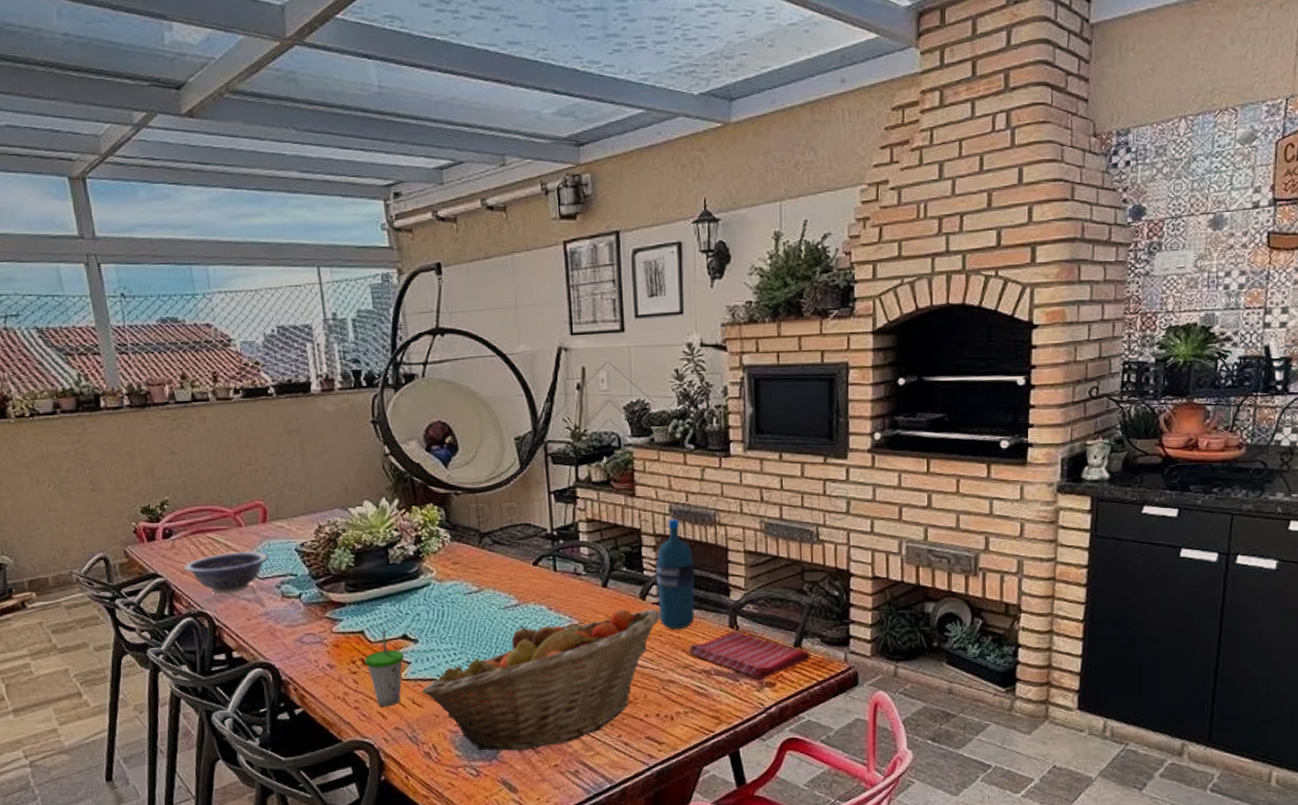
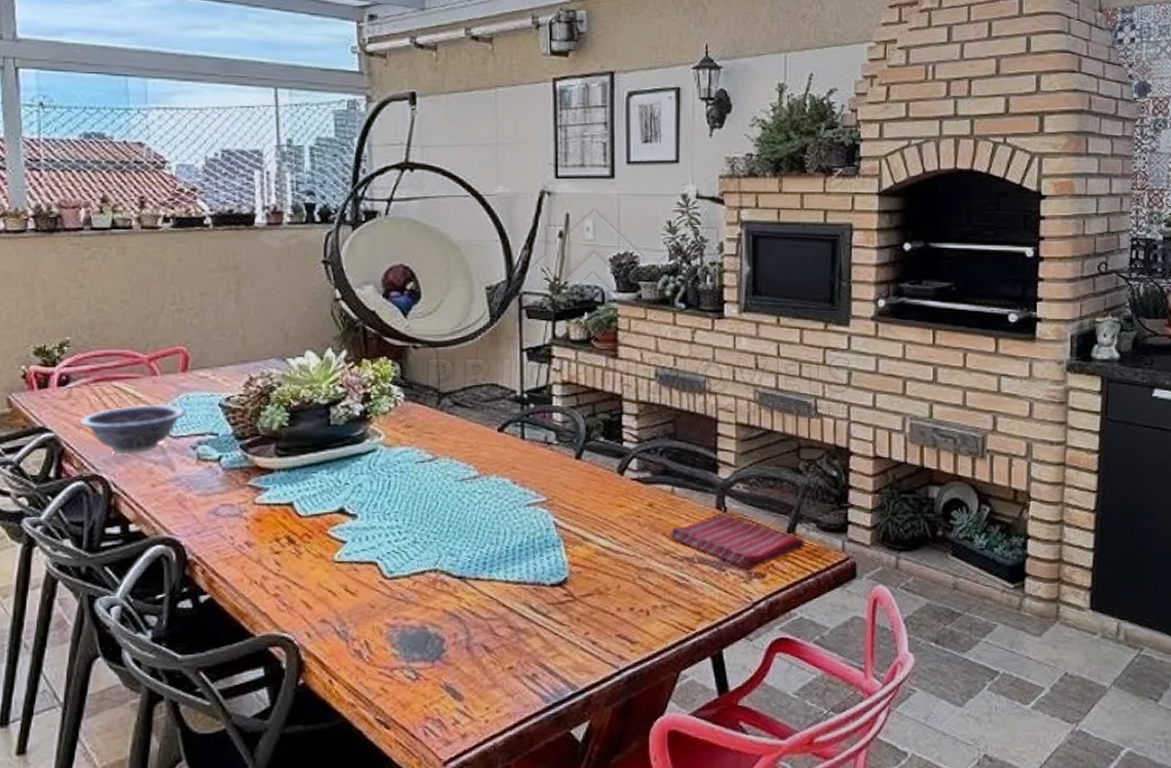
cup: present [364,629,405,707] -> none [291,502,340,595]
fruit basket: present [421,609,661,751] -> none [356,485,640,650]
water bottle: present [656,519,695,630] -> none [638,385,681,510]

